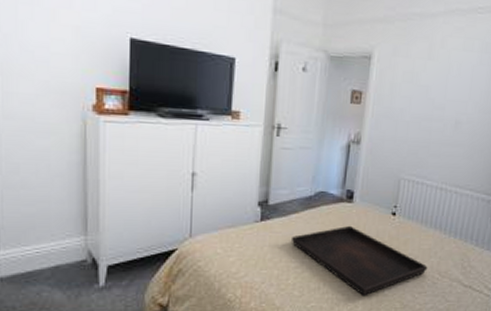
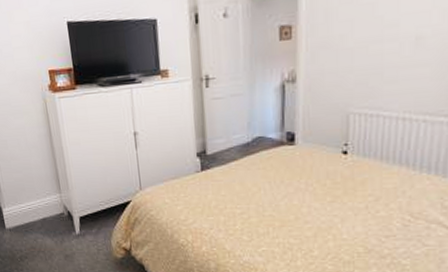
serving tray: present [292,225,428,296] -> none [234,168,395,241]

